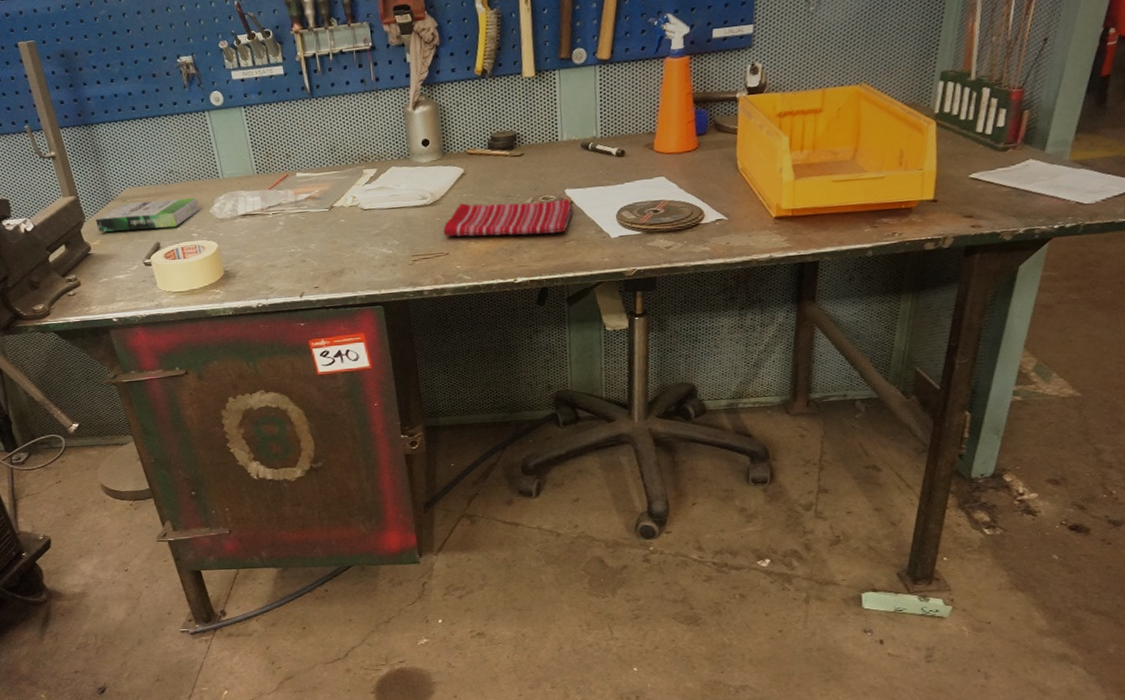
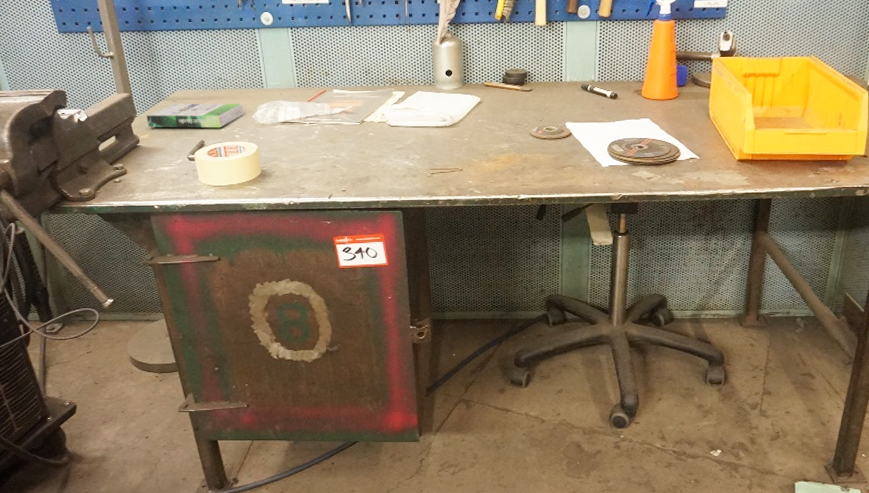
dish towel: present [443,199,573,237] -> none [459,128,572,159]

